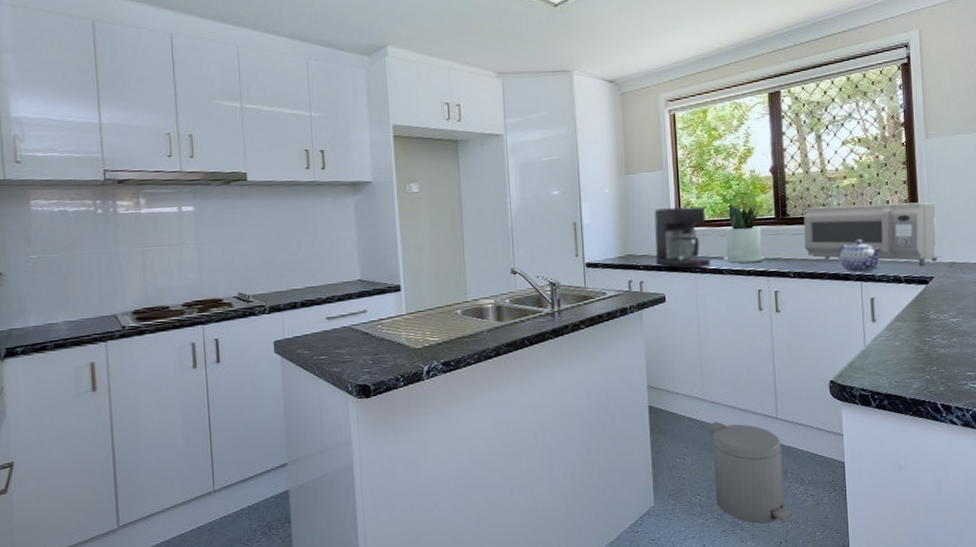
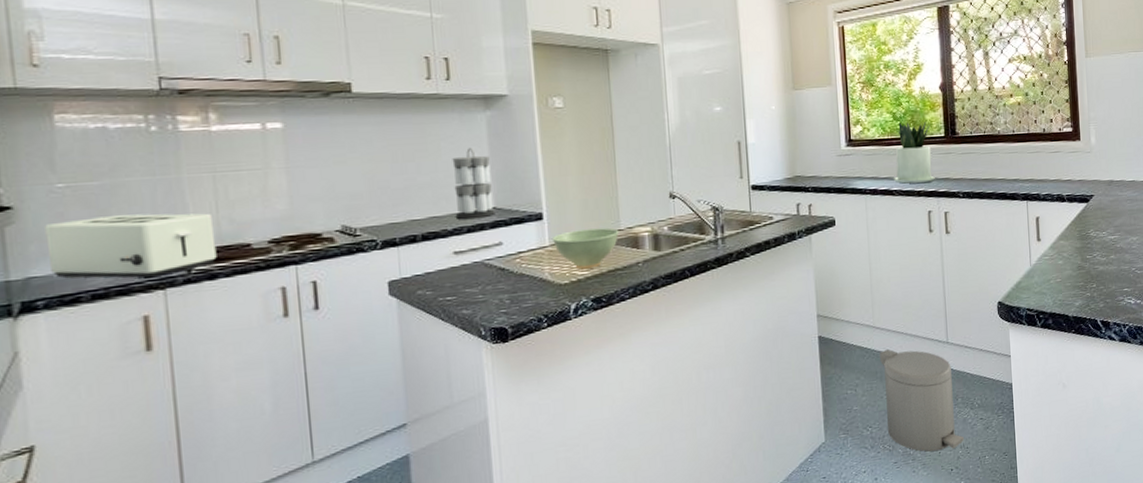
toaster: none [23,280,144,333] -> present [45,213,217,279]
spice rack: none [326,228,361,290] -> present [452,148,495,220]
bowl: none [408,299,467,336] -> present [551,227,620,270]
coffee maker: present [654,206,712,269] -> none [823,124,882,191]
microwave: present [803,201,942,265] -> none [972,120,1101,184]
teapot: present [838,239,883,274] -> none [1005,158,1047,193]

